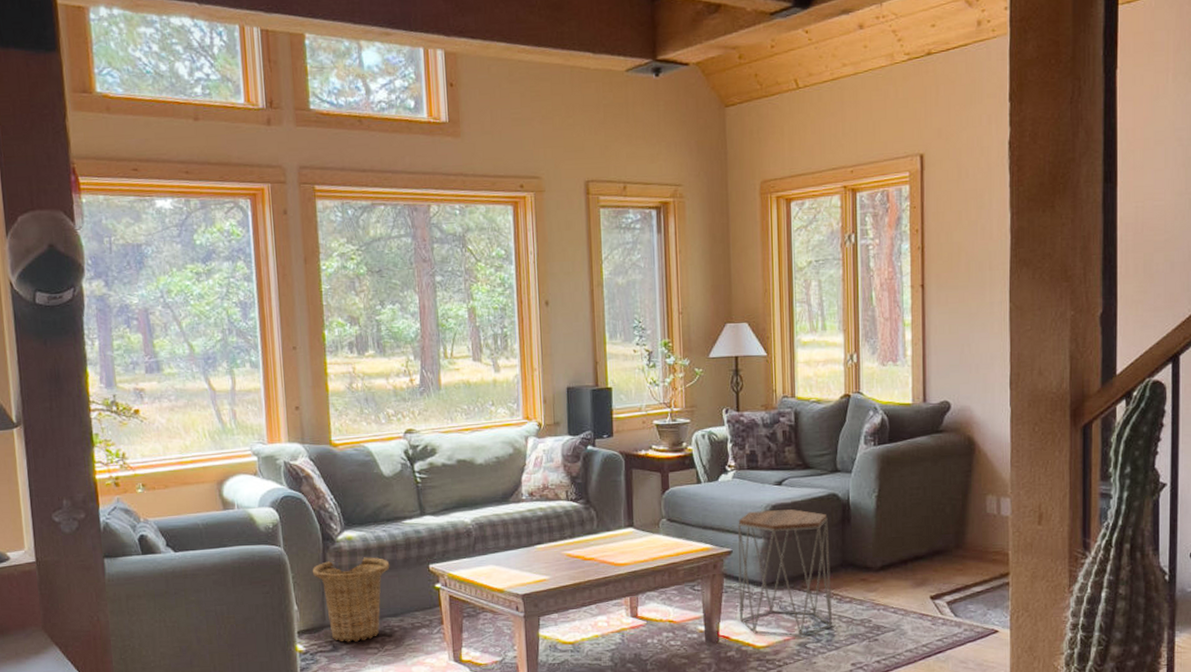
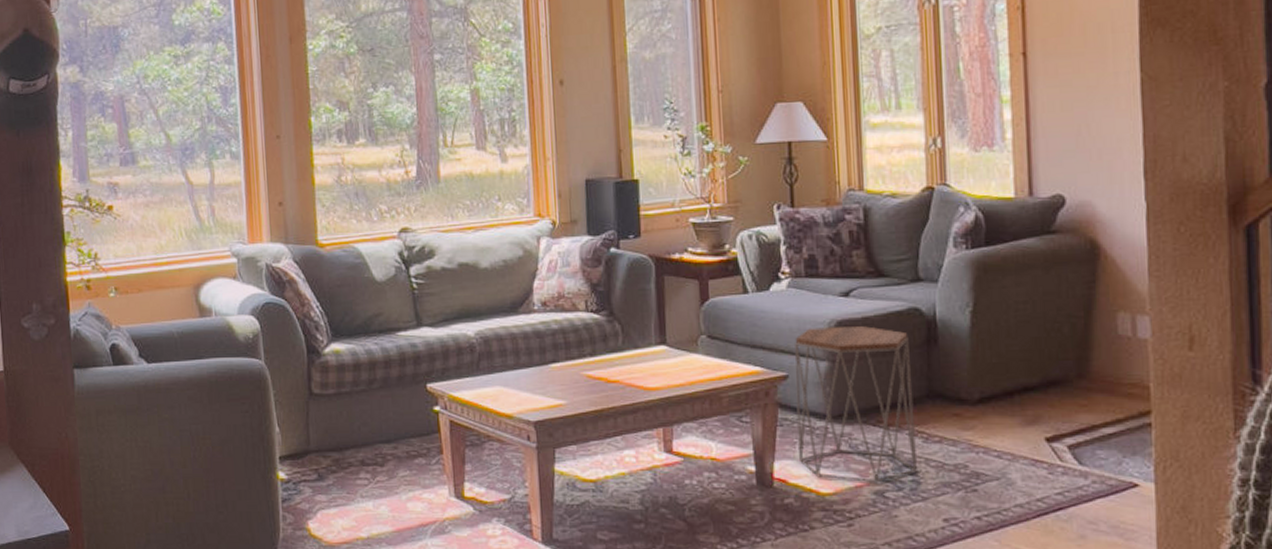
basket: present [312,557,390,642] -> none [295,373,382,471]

